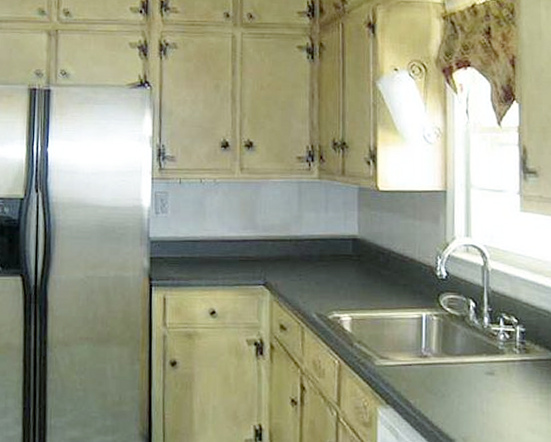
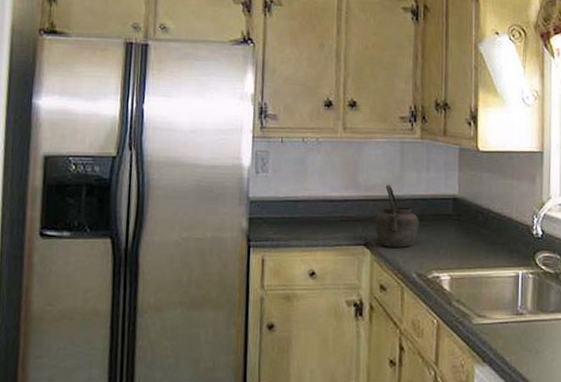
kettle: none [274,225,318,288] -> present [375,185,419,248]

